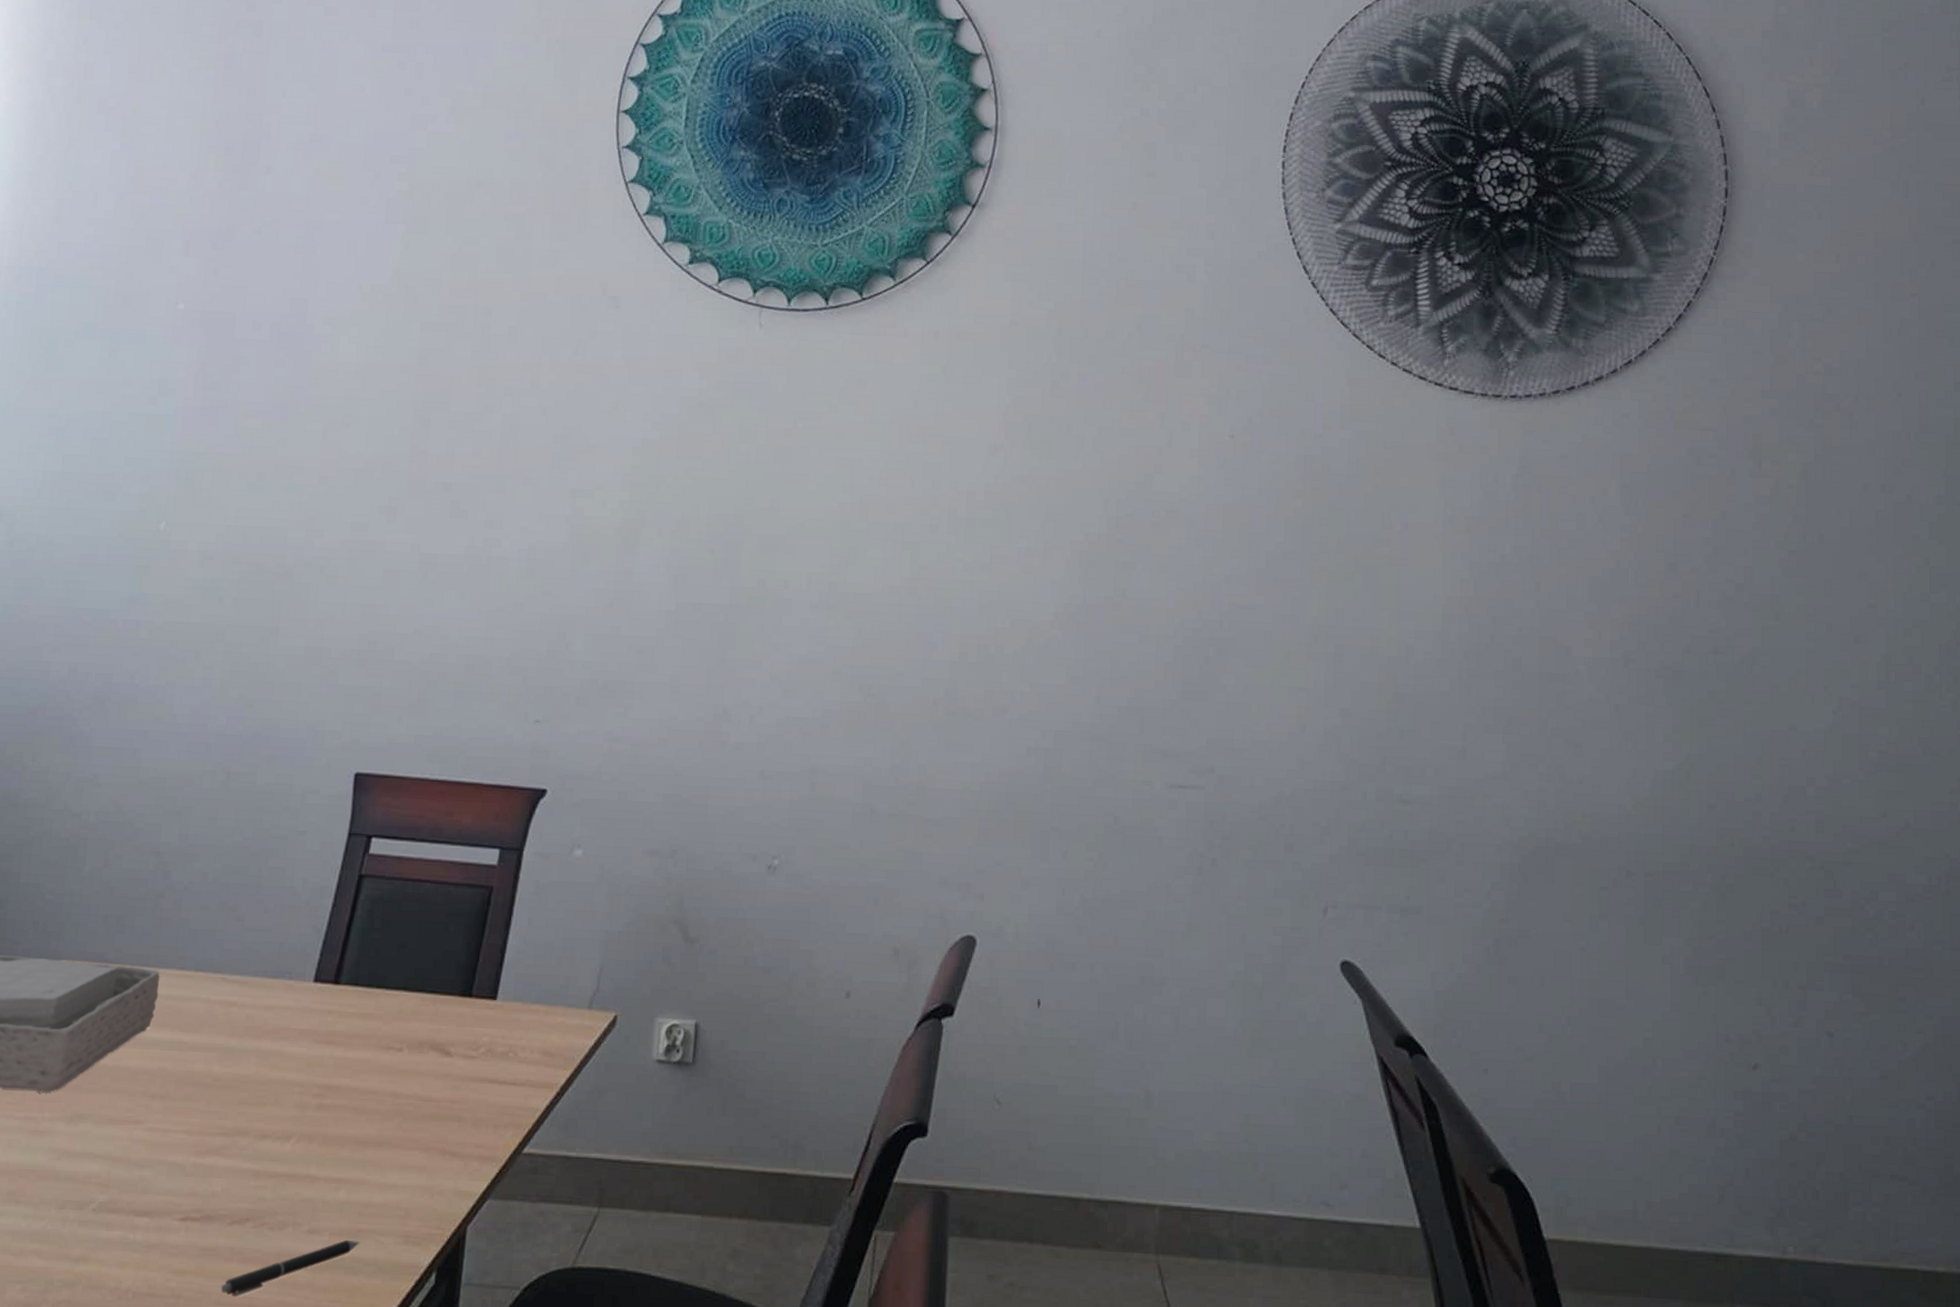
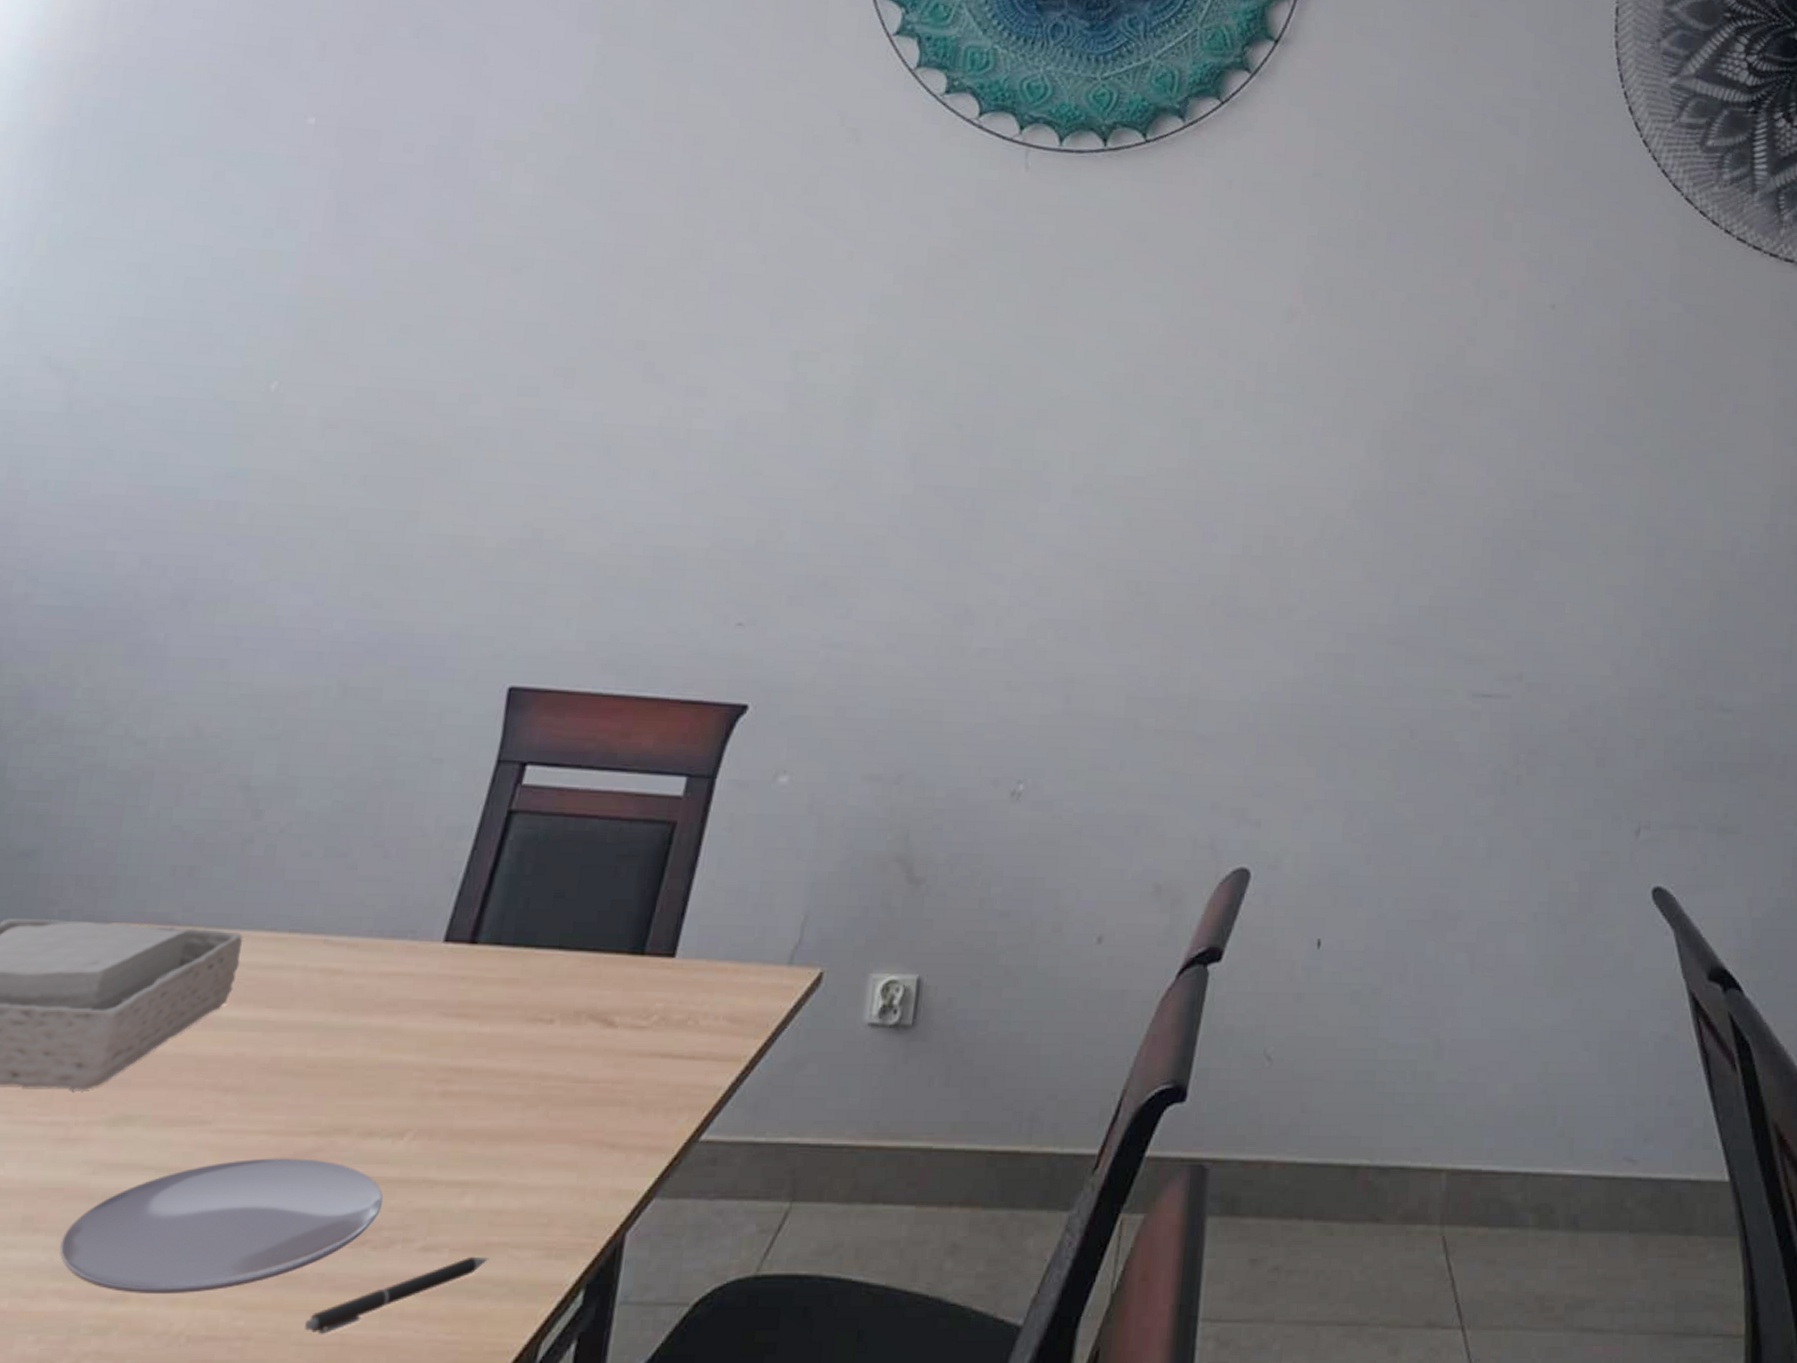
plate: none [35,1152,277,1258] -> present [59,1158,383,1295]

